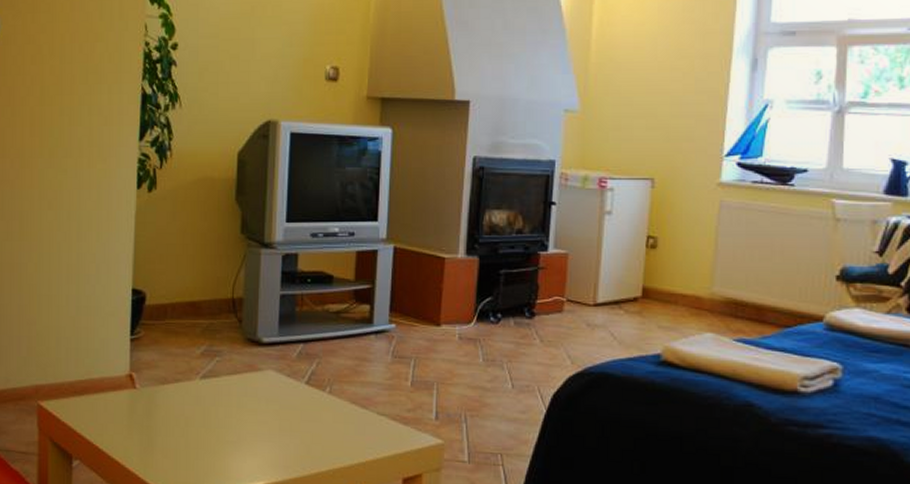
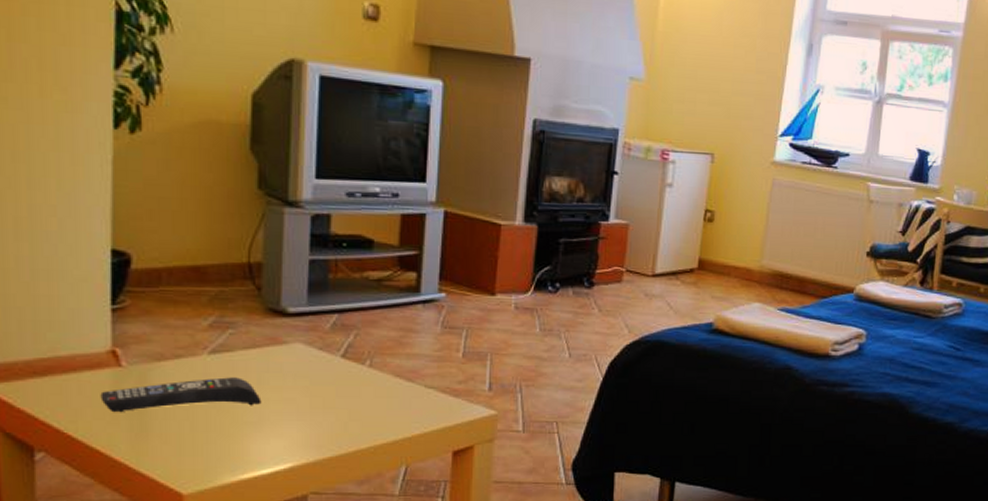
remote control: none [120,400,240,429] -> present [100,377,262,413]

